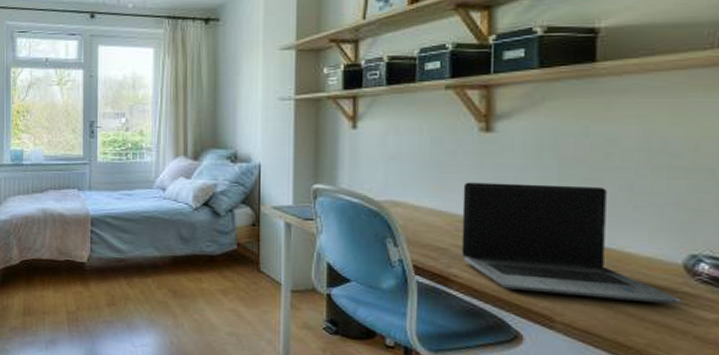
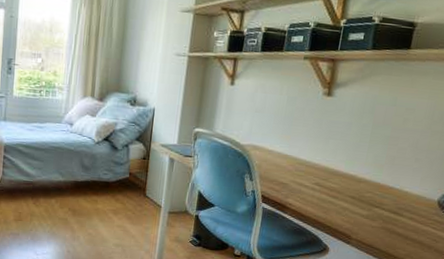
laptop computer: present [461,182,682,304] -> none [296,134,432,228]

